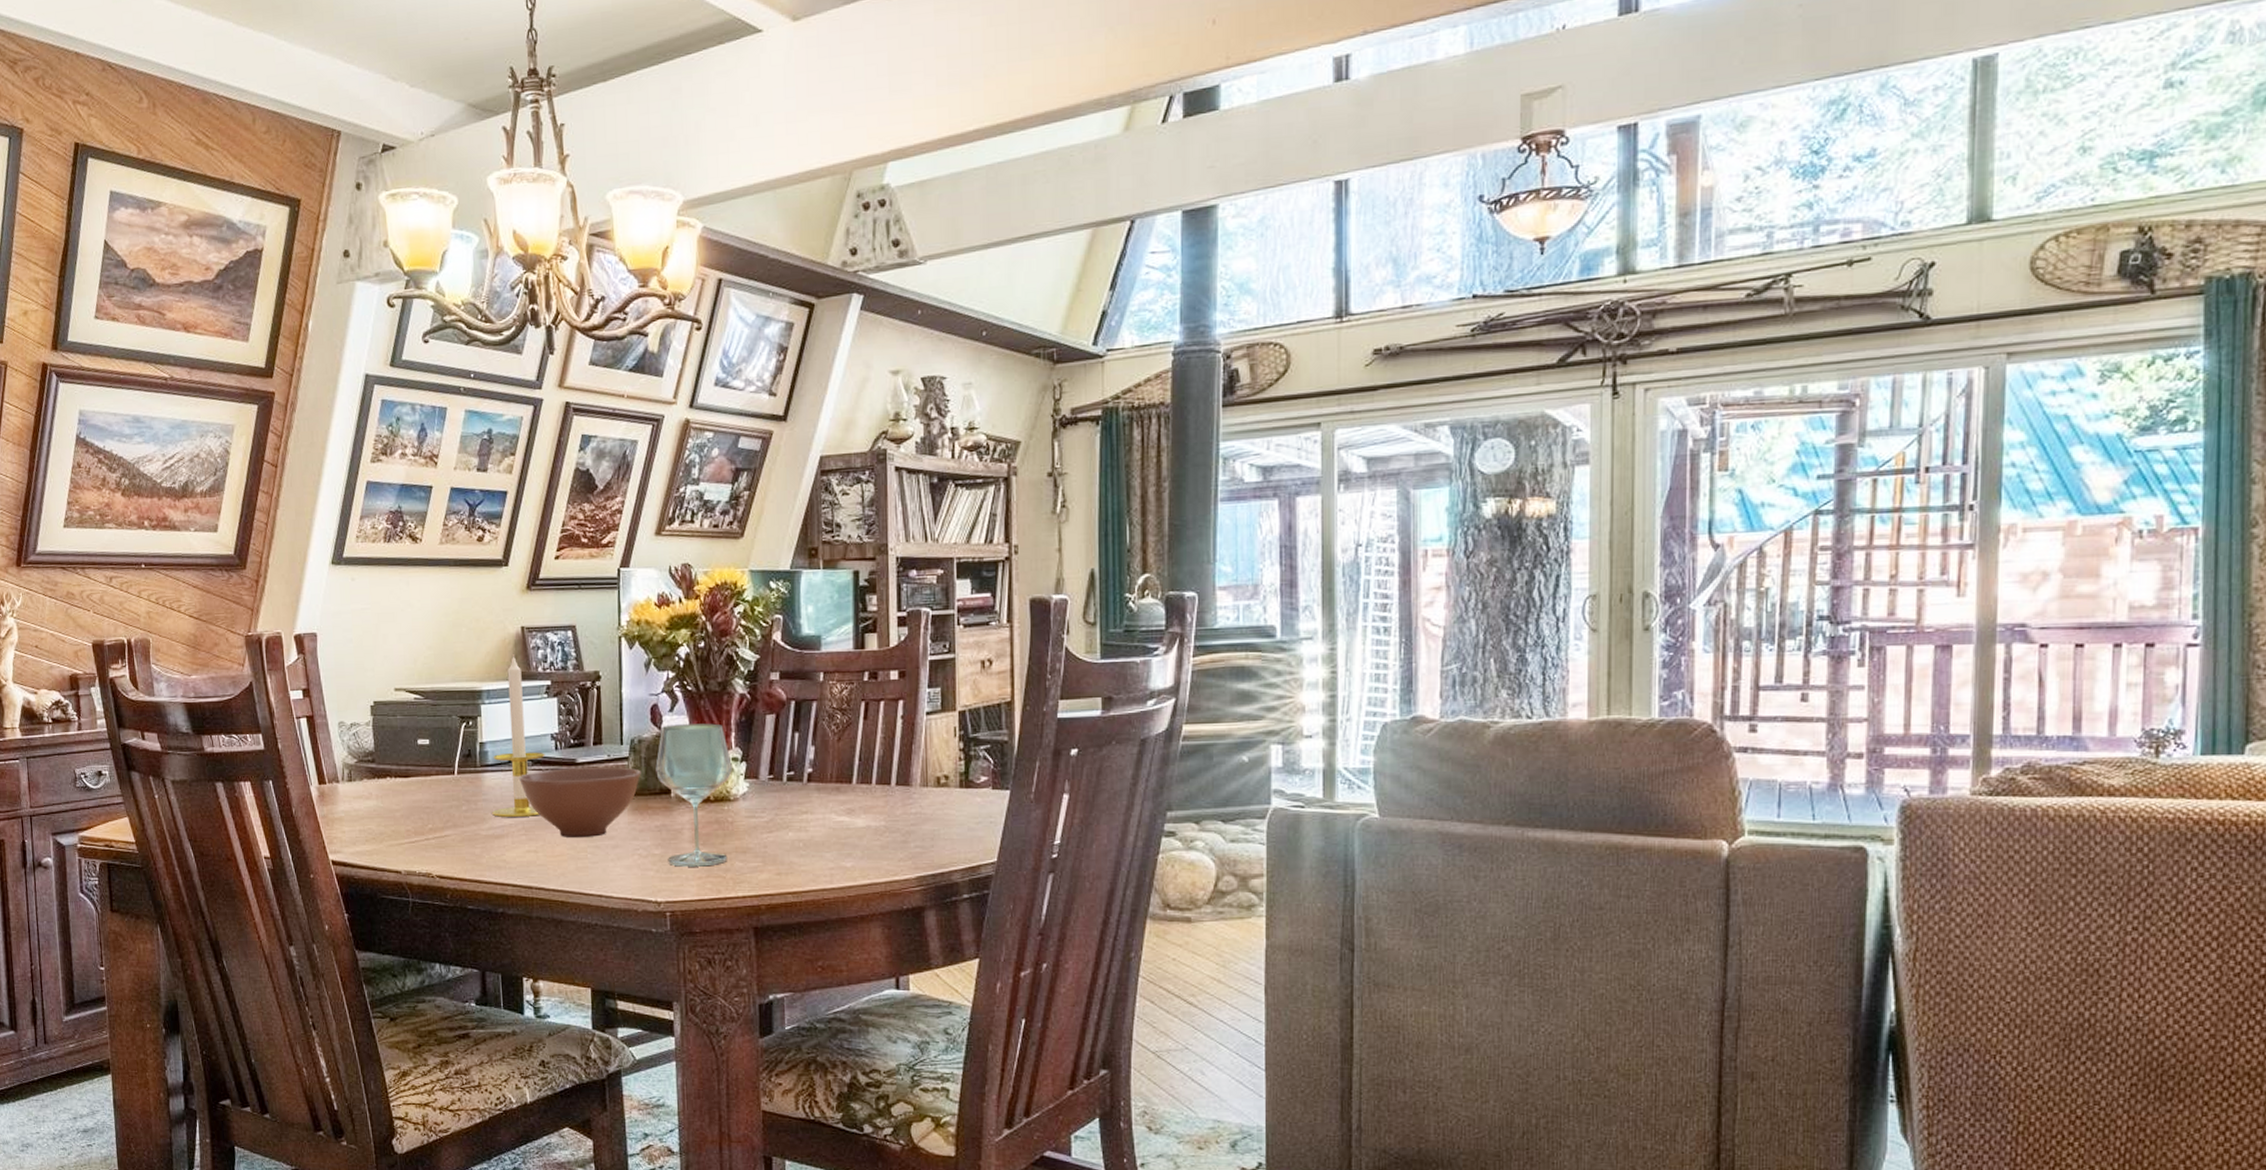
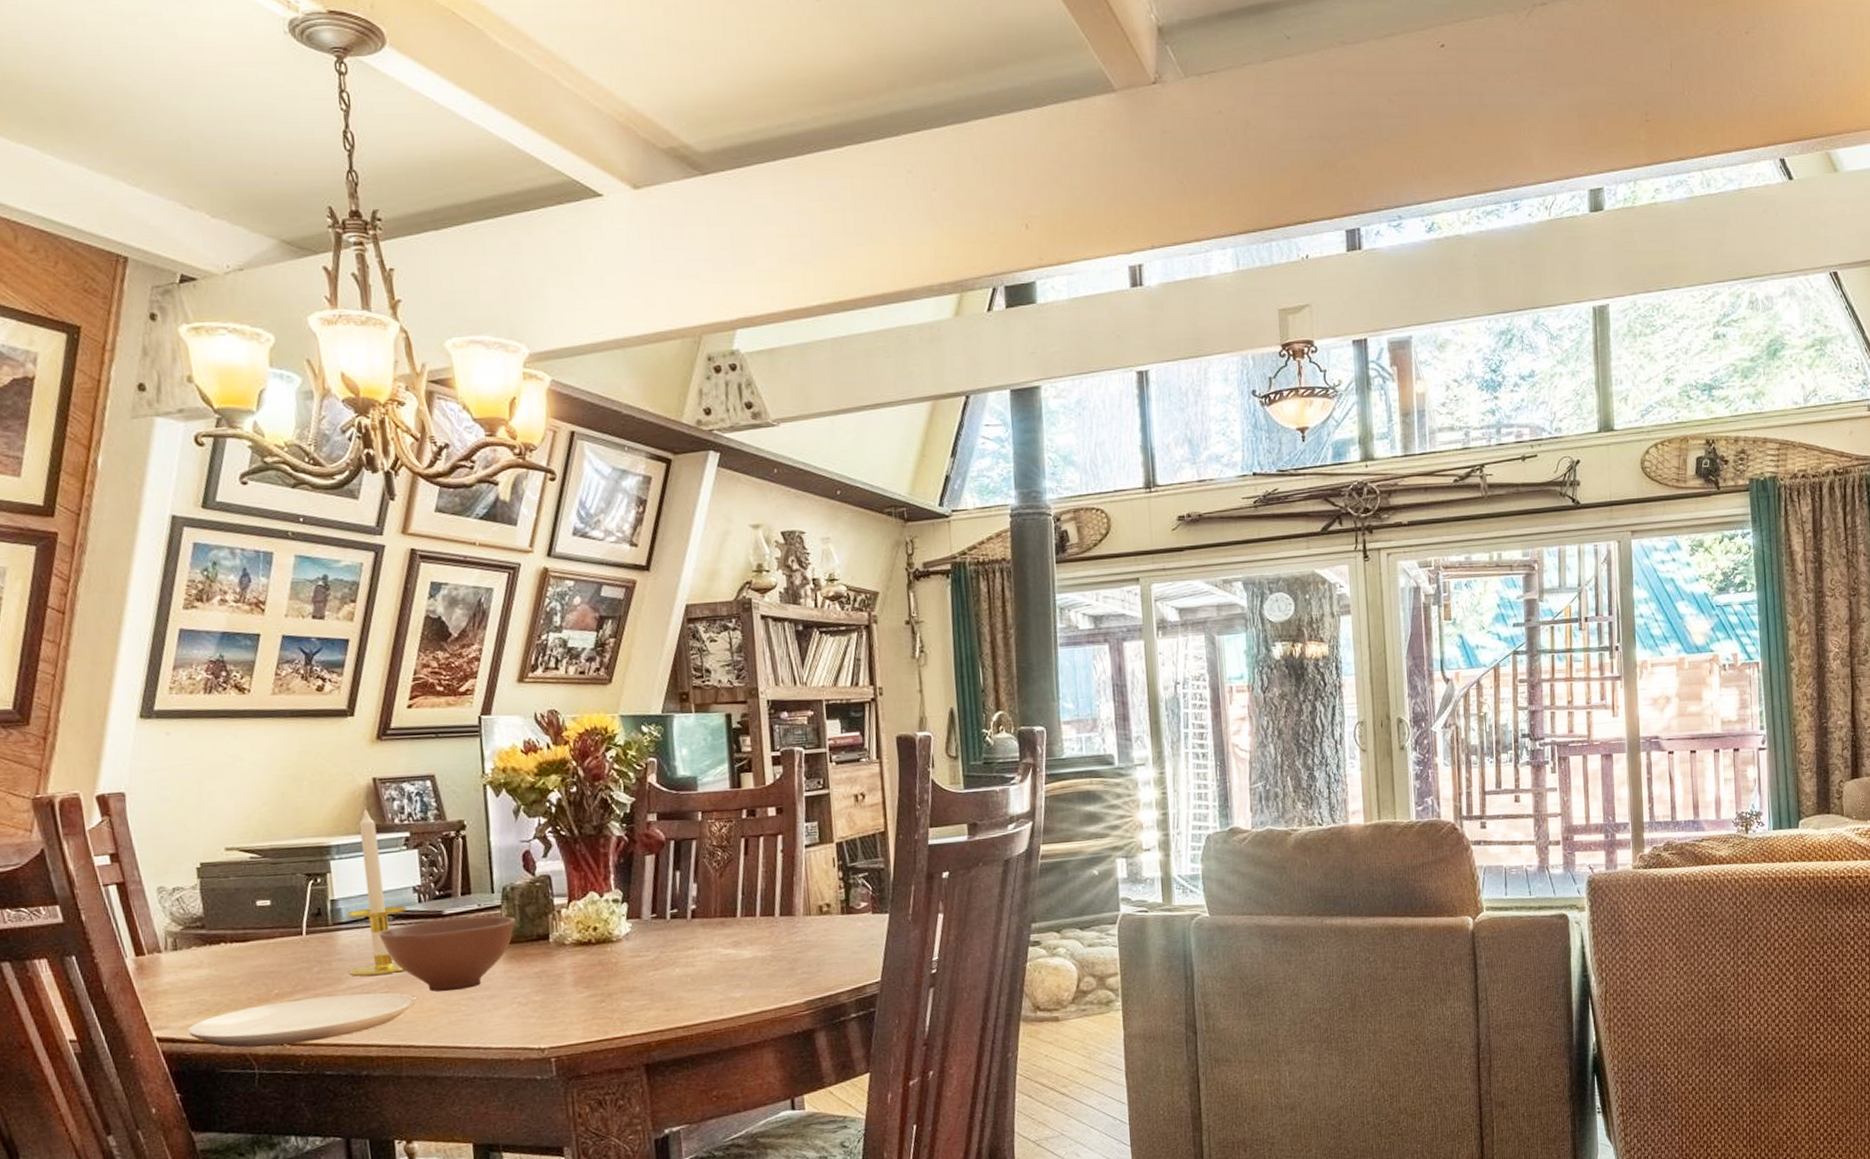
plate: none [357,833,547,878] -> present [187,992,415,1048]
wine glass: present [655,723,732,867] -> none [531,866,614,1012]

